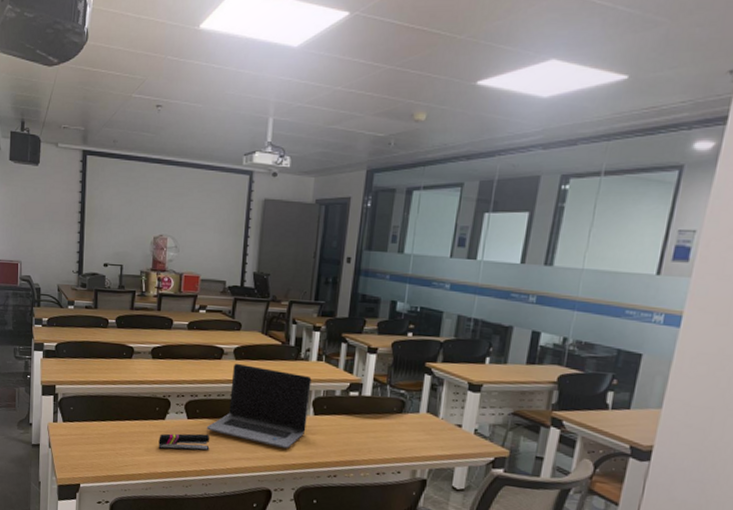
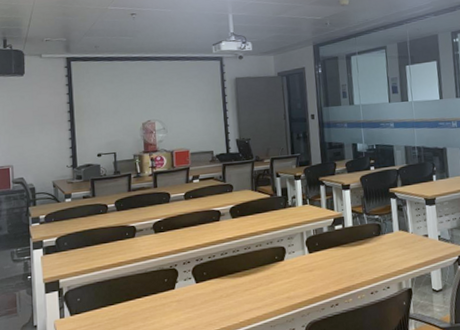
stapler: present [158,433,210,451] -> none [171,294,221,319]
laptop computer: present [206,363,312,449] -> none [215,220,305,291]

